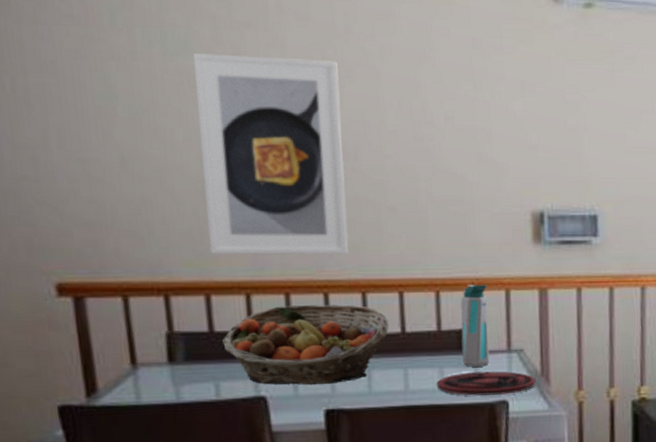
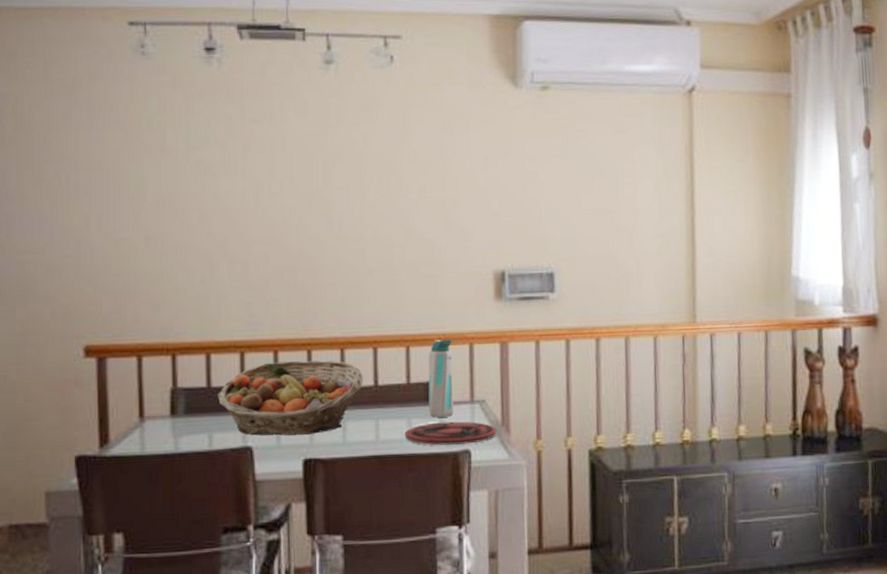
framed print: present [192,52,348,256] -> none [210,146,331,318]

